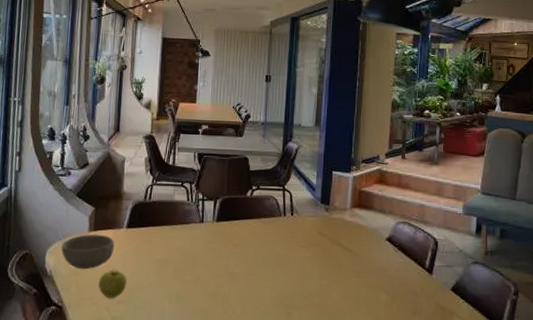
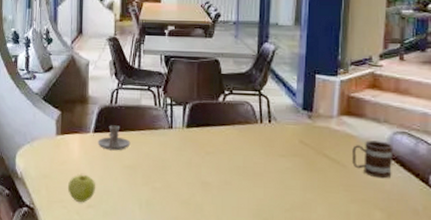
bowl: present [61,234,115,270] -> none [30,138,82,173]
candle holder: none [130,220,163,246] -> present [97,125,131,151]
mug: none [363,230,397,265] -> present [352,140,394,179]

